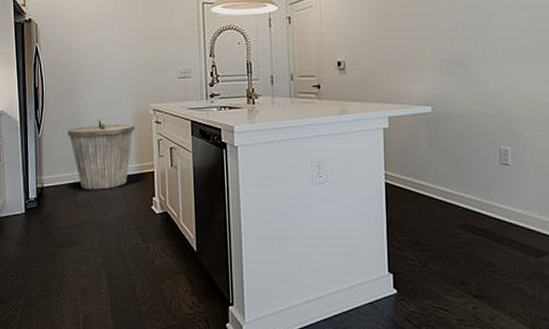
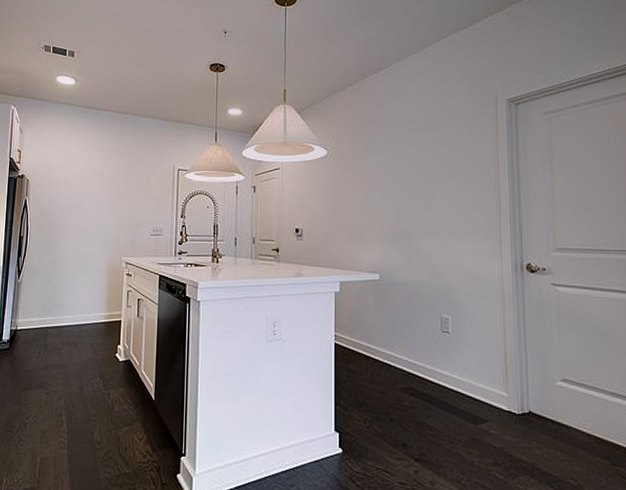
trash can: present [67,119,135,190] -> none [44,269,108,335]

